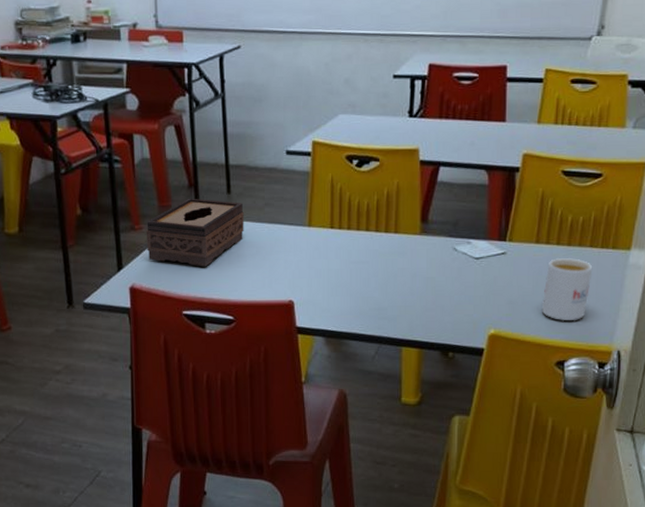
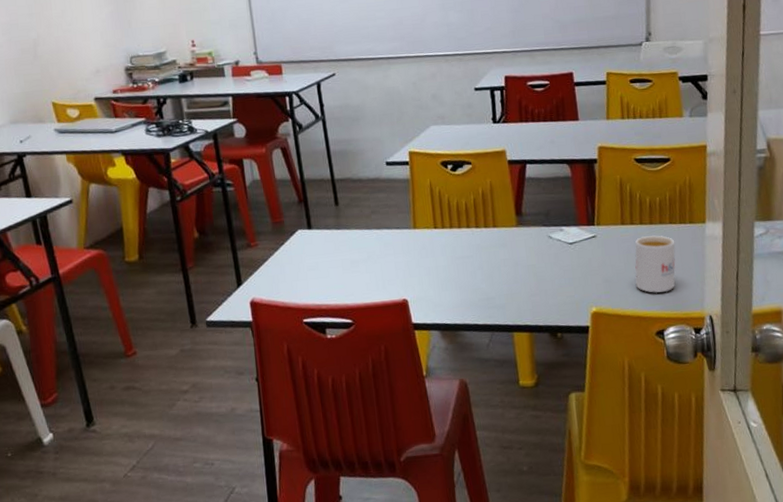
tissue box: present [146,198,244,267] -> none [261,212,354,276]

